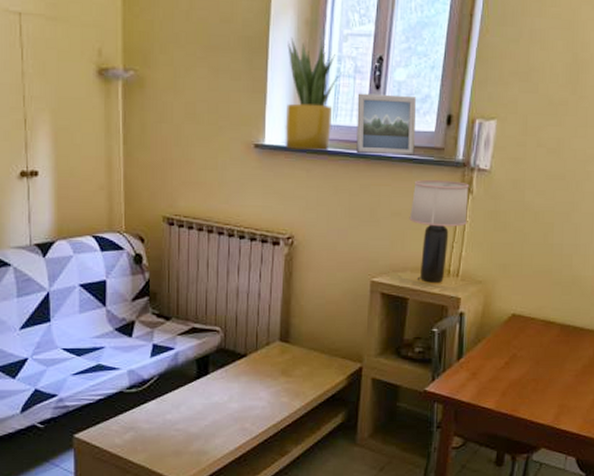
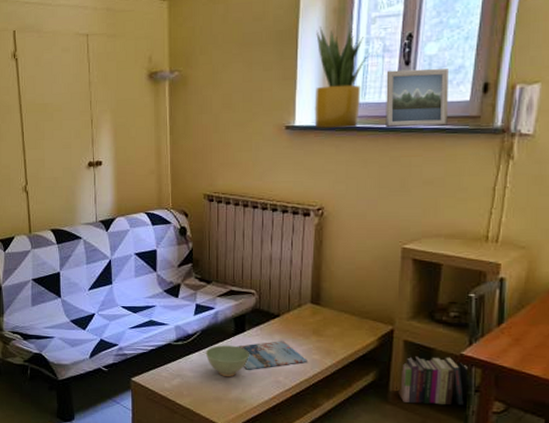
bowl: none [163,391,213,427] -> present [205,345,249,377]
magazine: none [199,383,275,418] -> present [237,341,307,370]
books: none [364,394,431,444] -> present [396,356,468,406]
table lamp: present [409,179,469,284] -> none [442,147,510,250]

